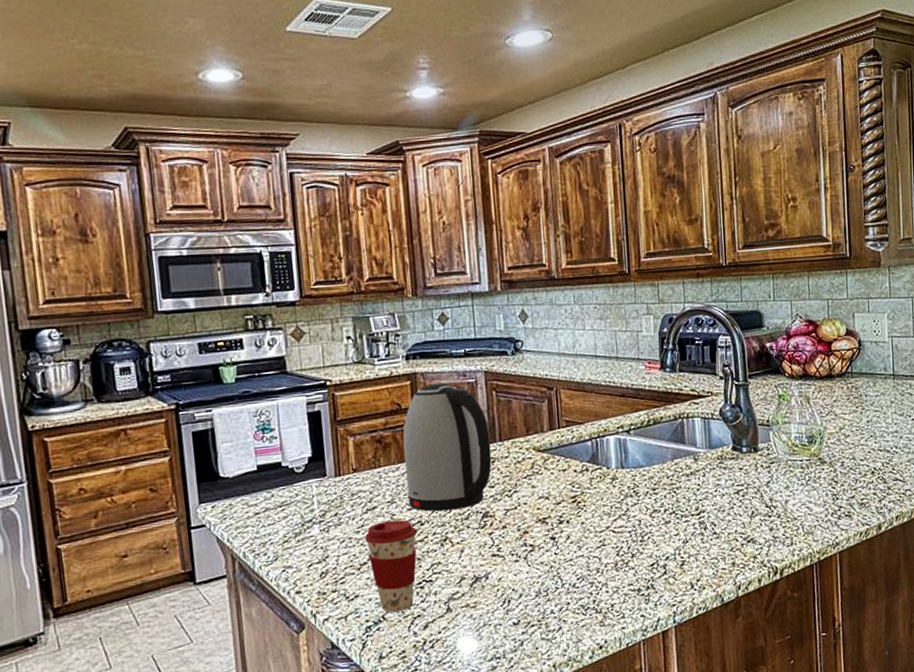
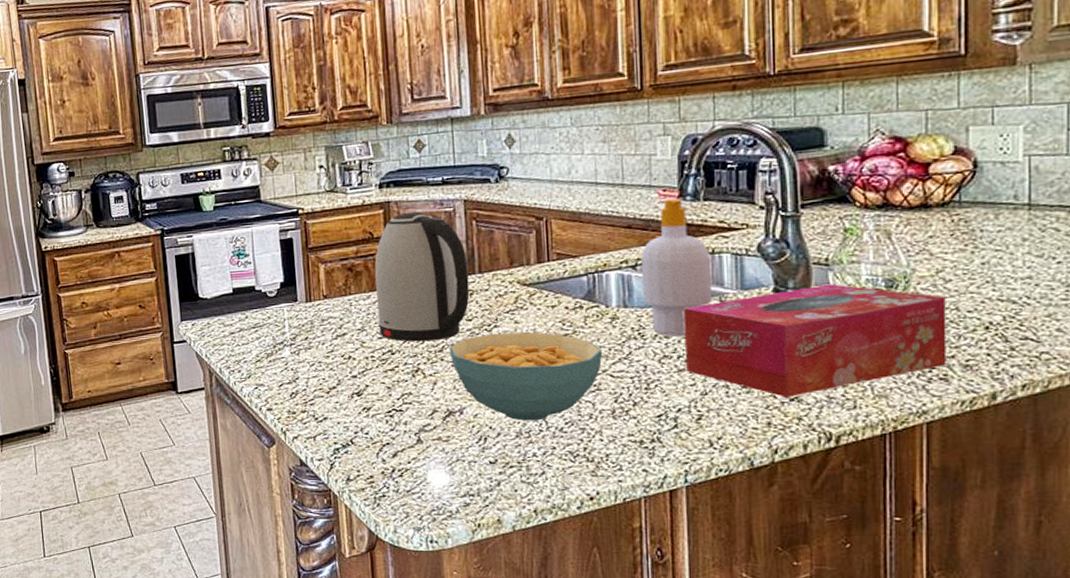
coffee cup: present [365,520,417,613] -> none [334,347,387,438]
cereal bowl: none [474,495,606,581] -> present [449,332,603,421]
soap bottle: none [633,370,689,493] -> present [640,198,713,337]
tissue box: none [668,441,850,540] -> present [684,284,947,397]

